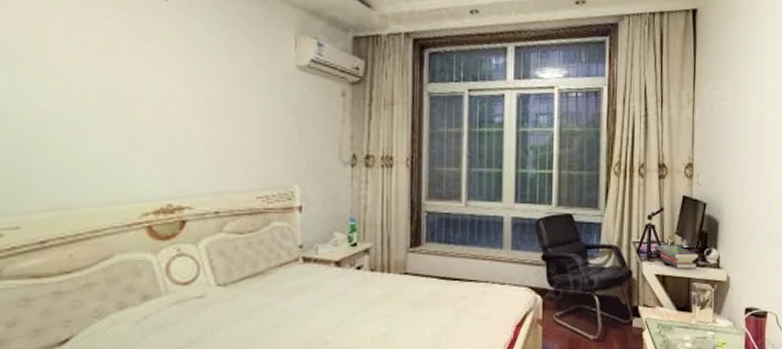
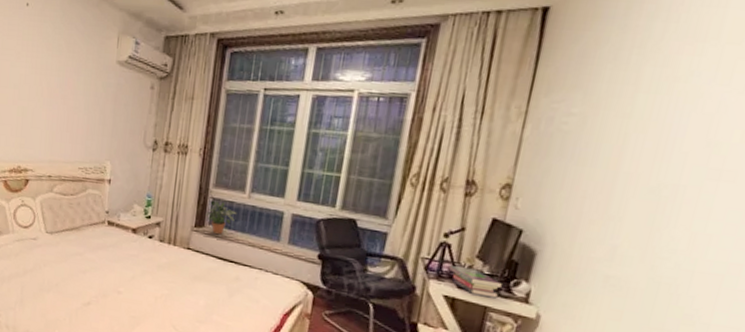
potted plant: none [421,214,455,252] -> present [206,200,237,235]

